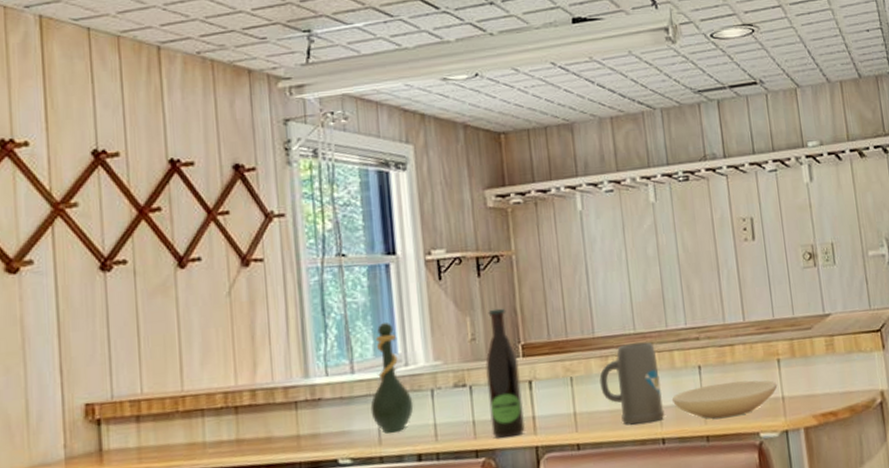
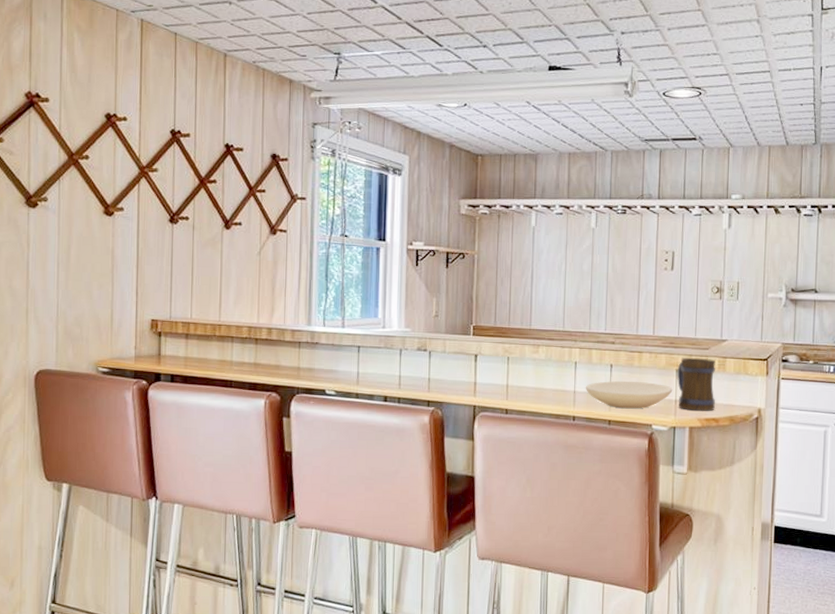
decorative bottle: present [370,322,414,434] -> none [353,292,386,377]
bottle: present [485,308,526,438] -> none [442,295,469,395]
beer mug: present [599,341,665,425] -> none [530,338,578,402]
beer mug: none [779,340,830,407] -> present [677,358,716,411]

